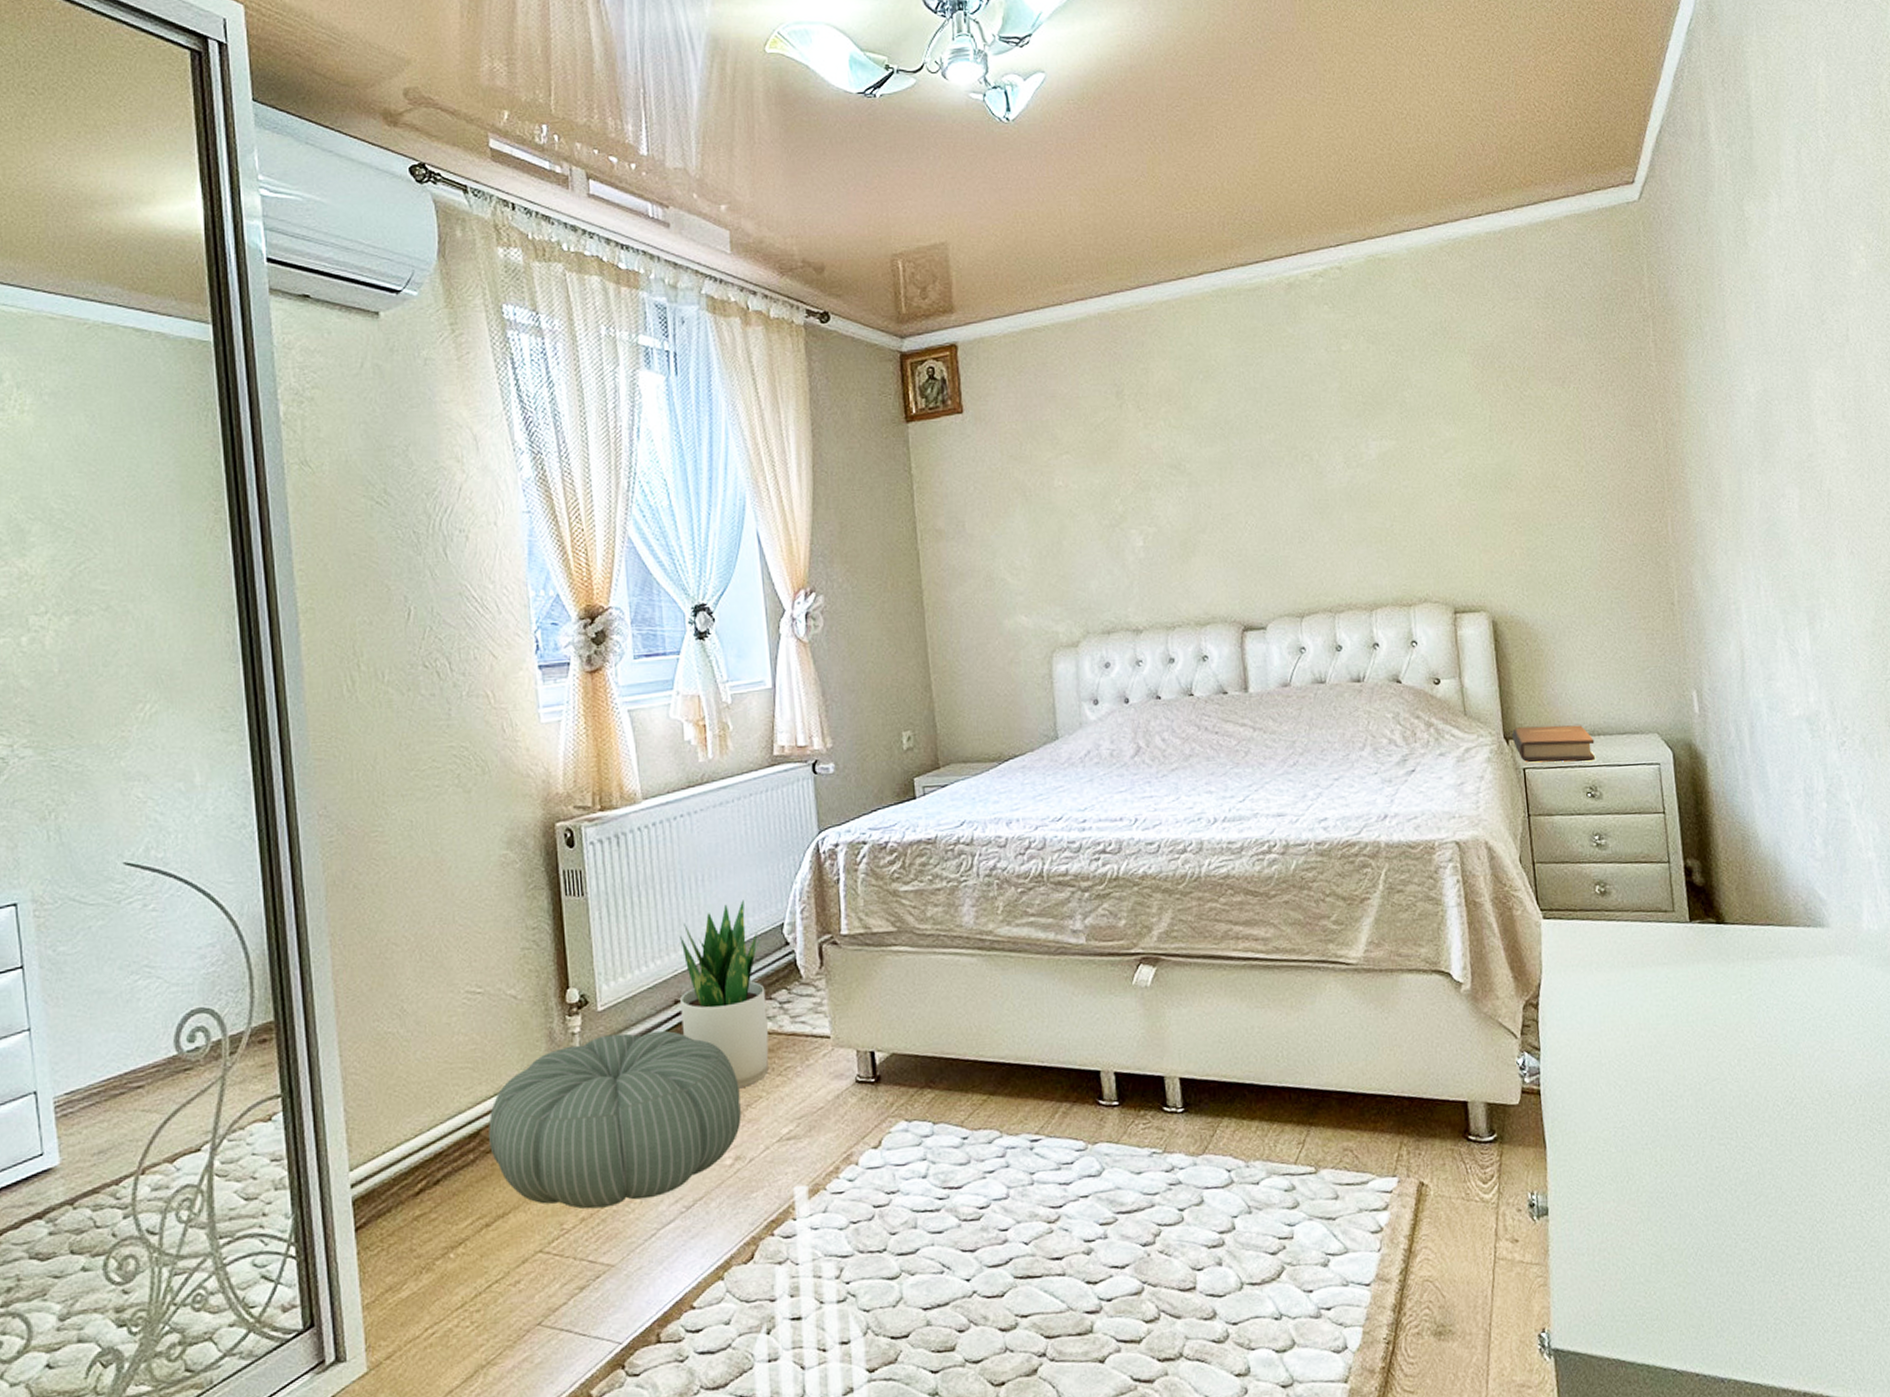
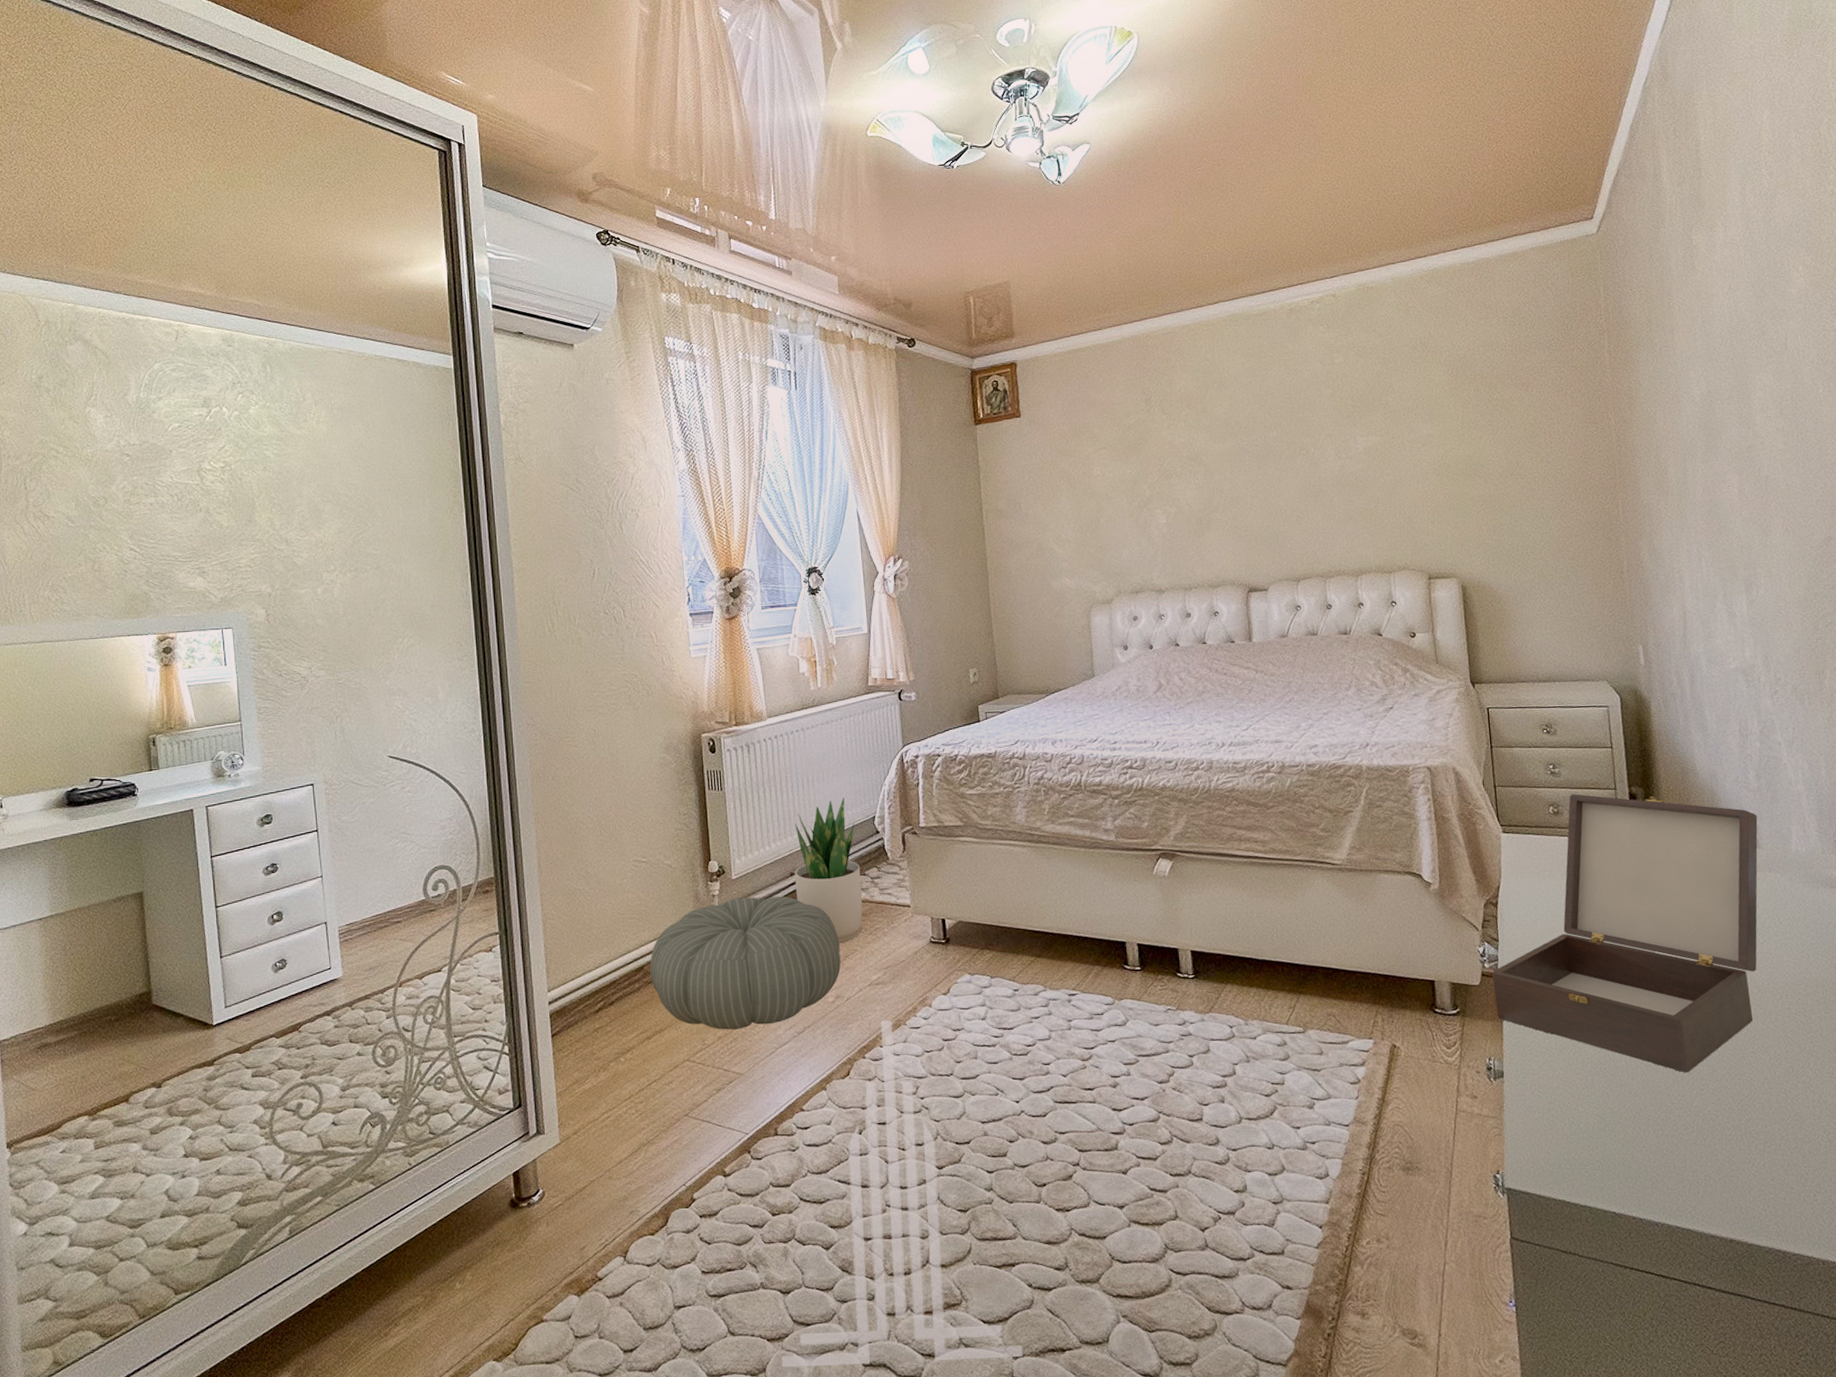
book: present [1511,725,1595,762] -> none [1477,673,1550,703]
jewelry box: none [1533,869,1828,1198] -> present [1492,794,1758,1073]

